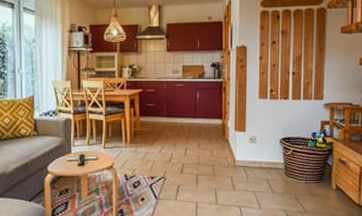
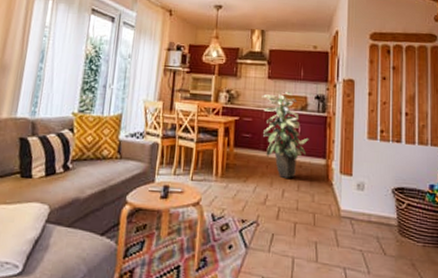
indoor plant: none [162,62,207,138] -> present [262,91,309,178]

